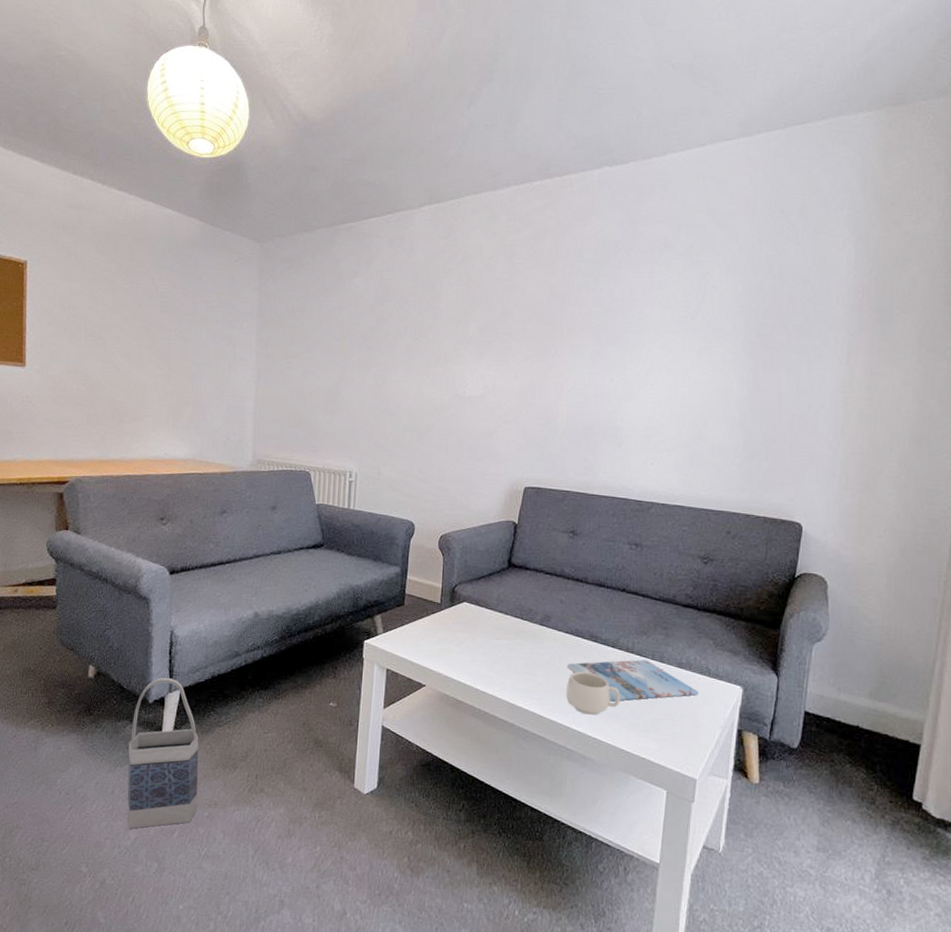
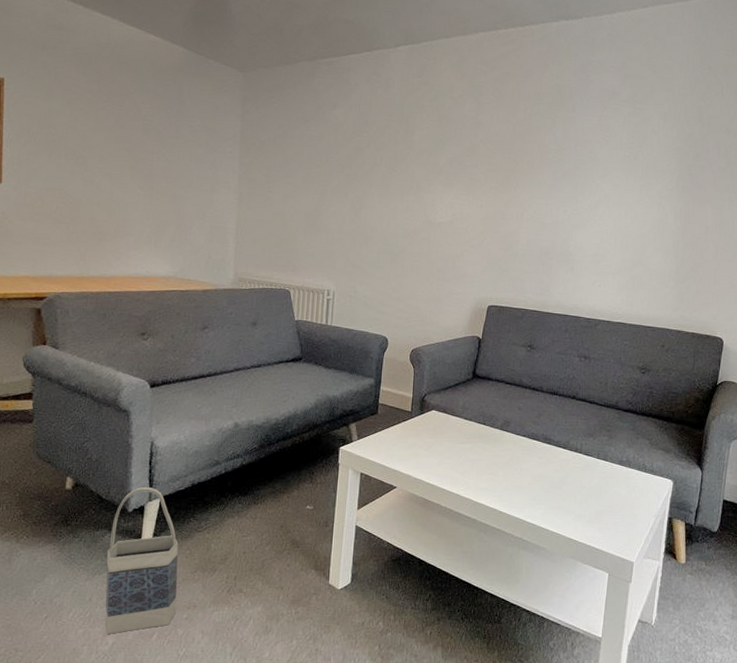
mug: present [565,671,620,715] -> none [522,470,570,509]
magazine: present [567,659,698,702] -> none [524,459,636,497]

